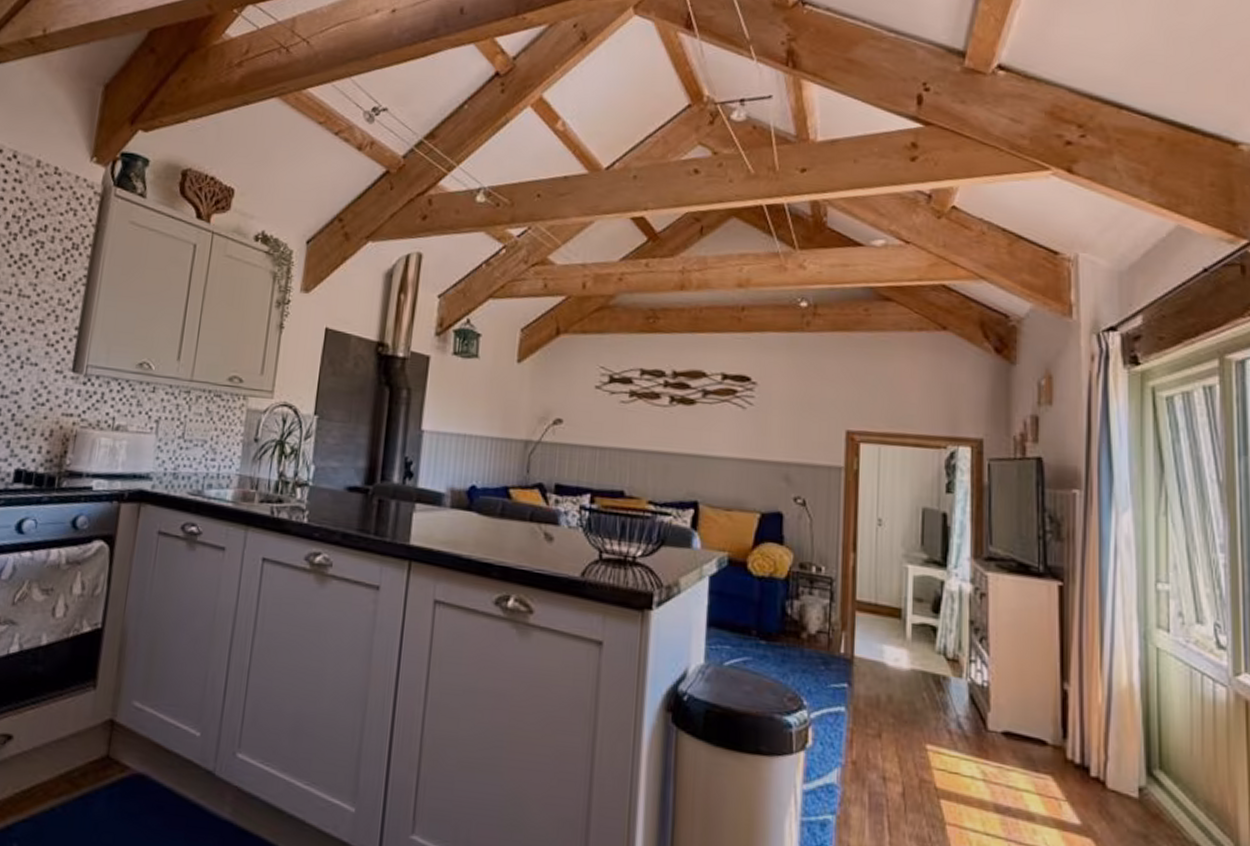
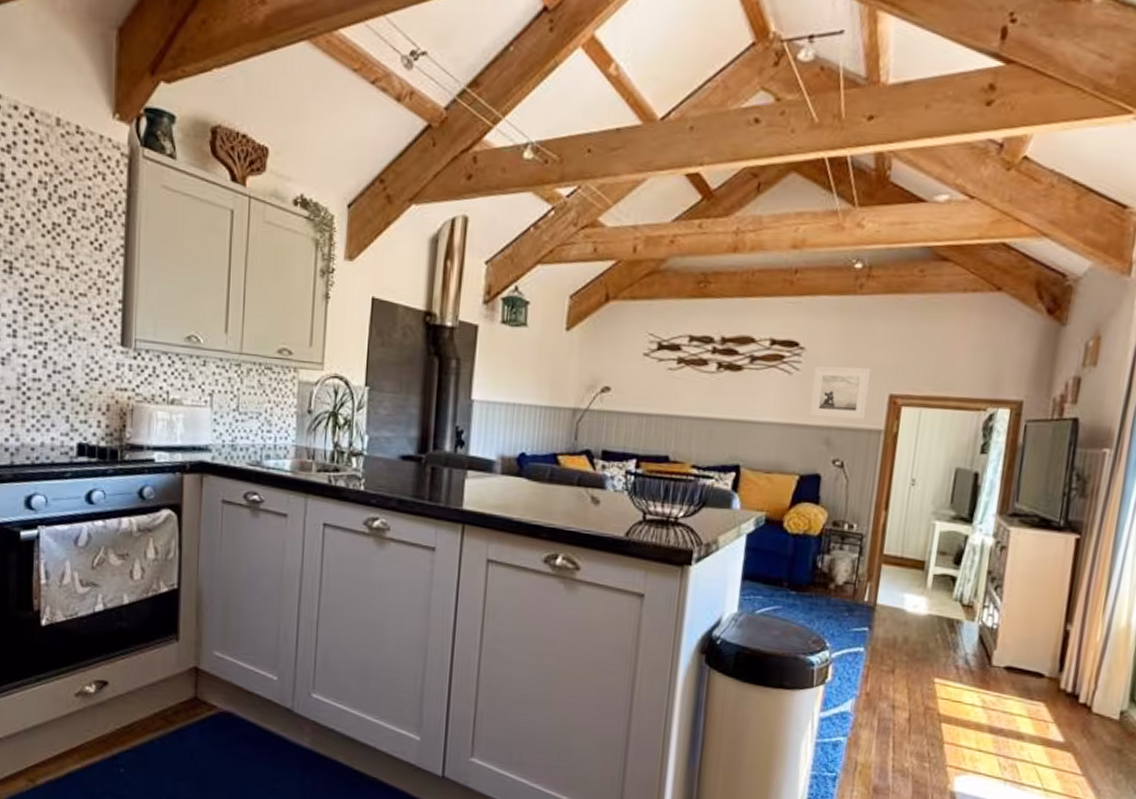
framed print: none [766,401,826,457] -> present [809,366,871,421]

